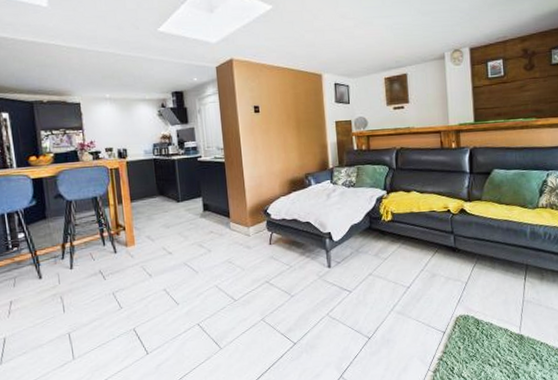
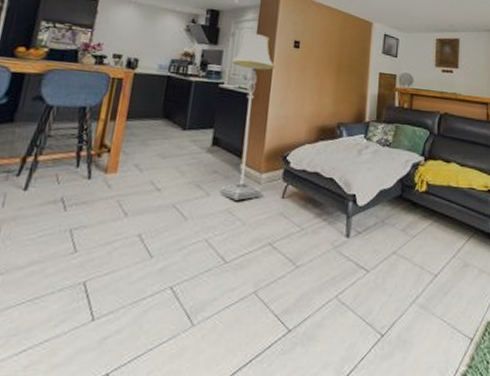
floor lamp: none [204,106,254,252] -> present [218,33,275,200]

